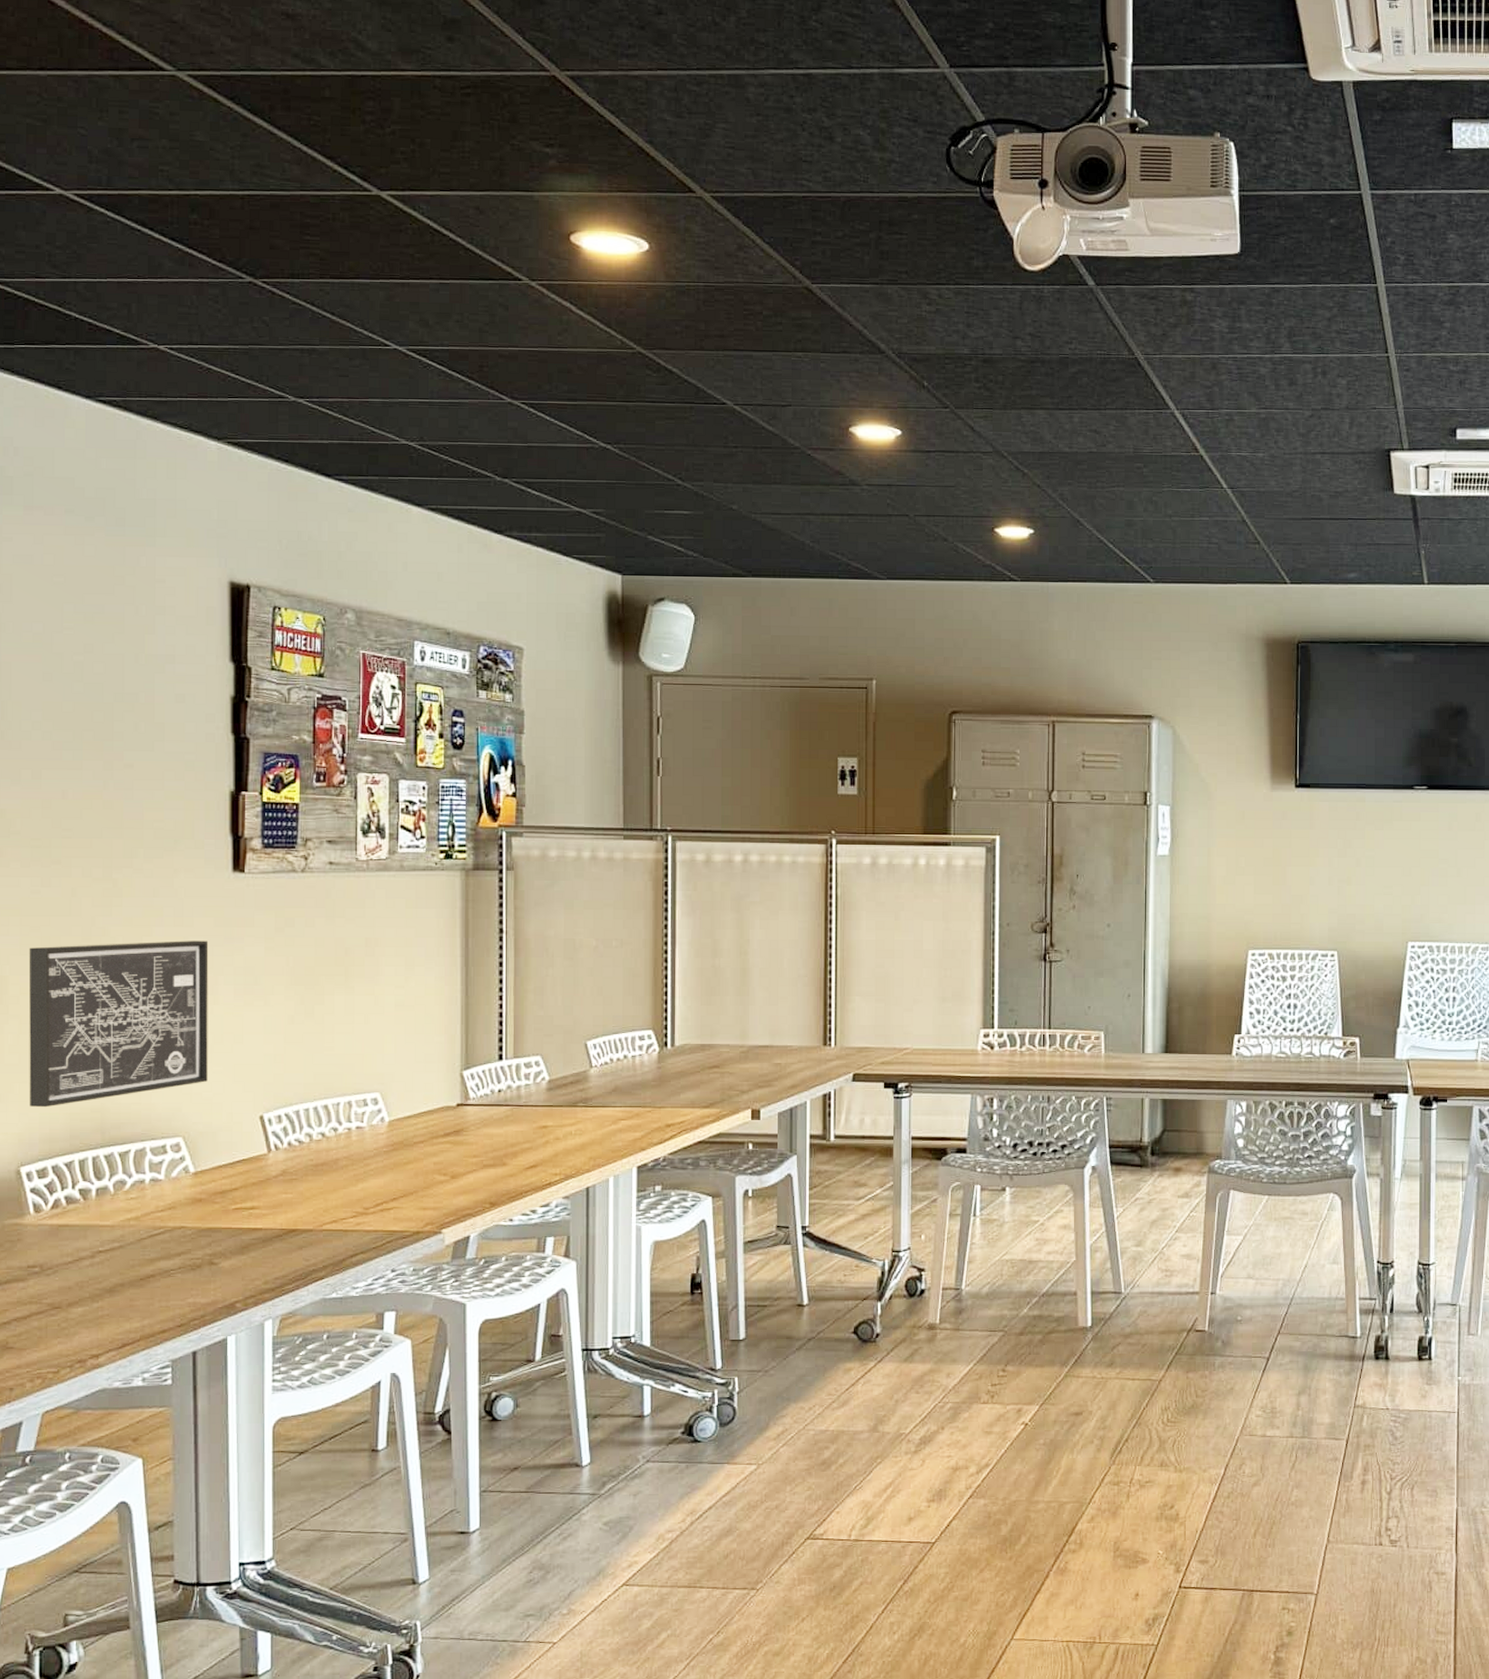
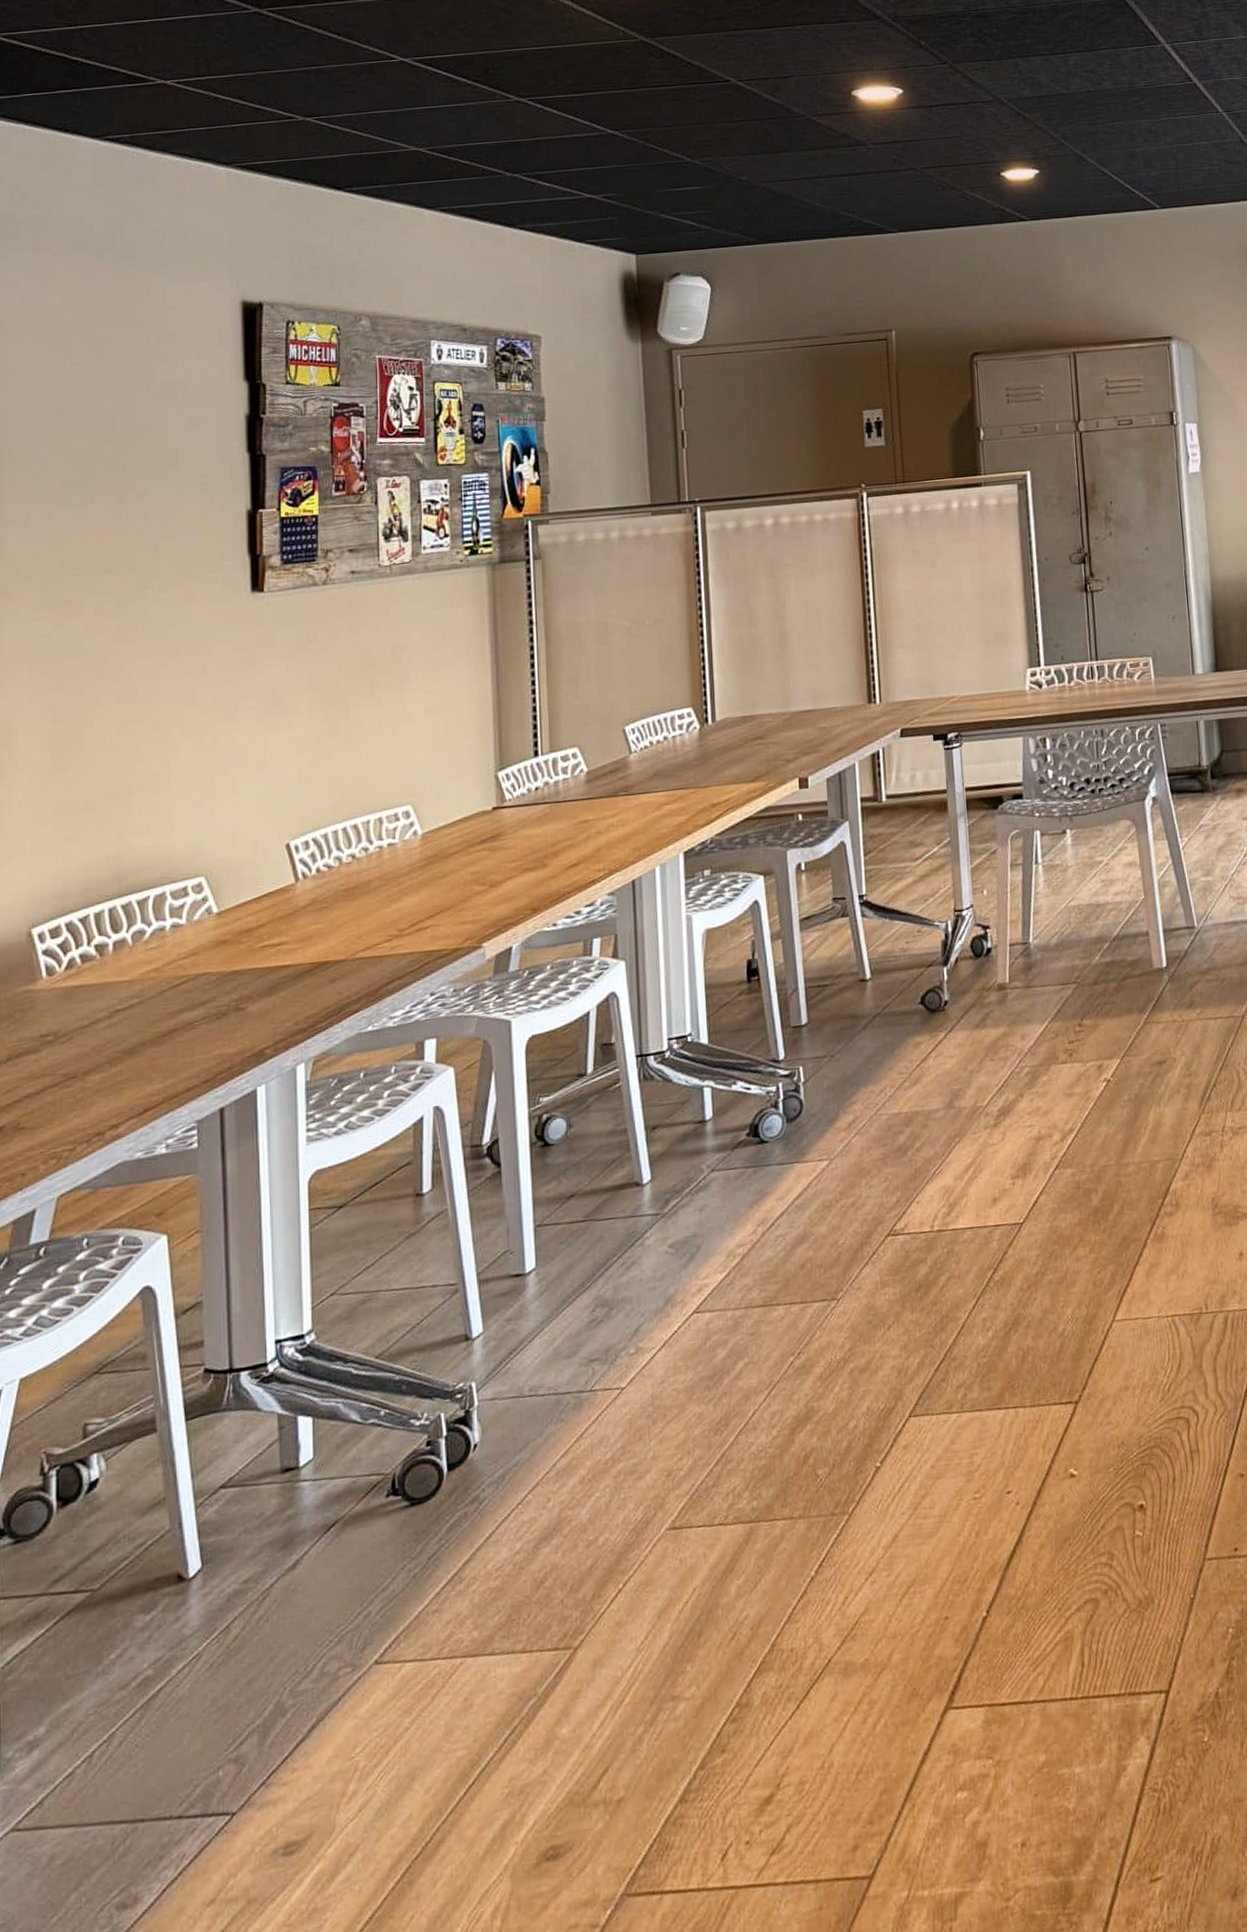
wall art: present [28,940,209,1108] -> none [39,666,230,862]

